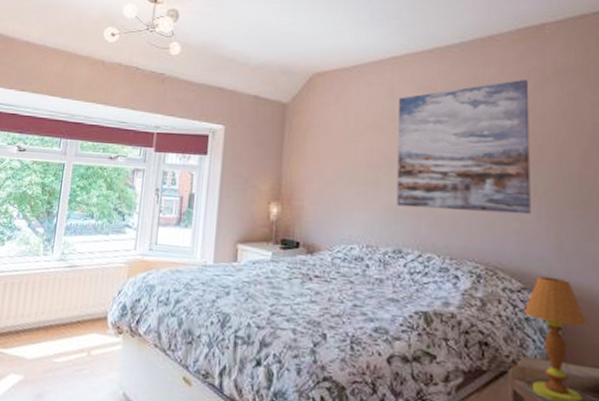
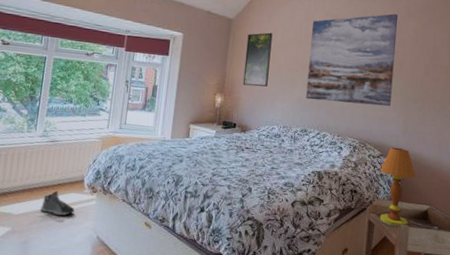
sneaker: none [57,329,96,364] -> present [40,190,75,216]
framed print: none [305,117,343,191] -> present [242,32,273,87]

